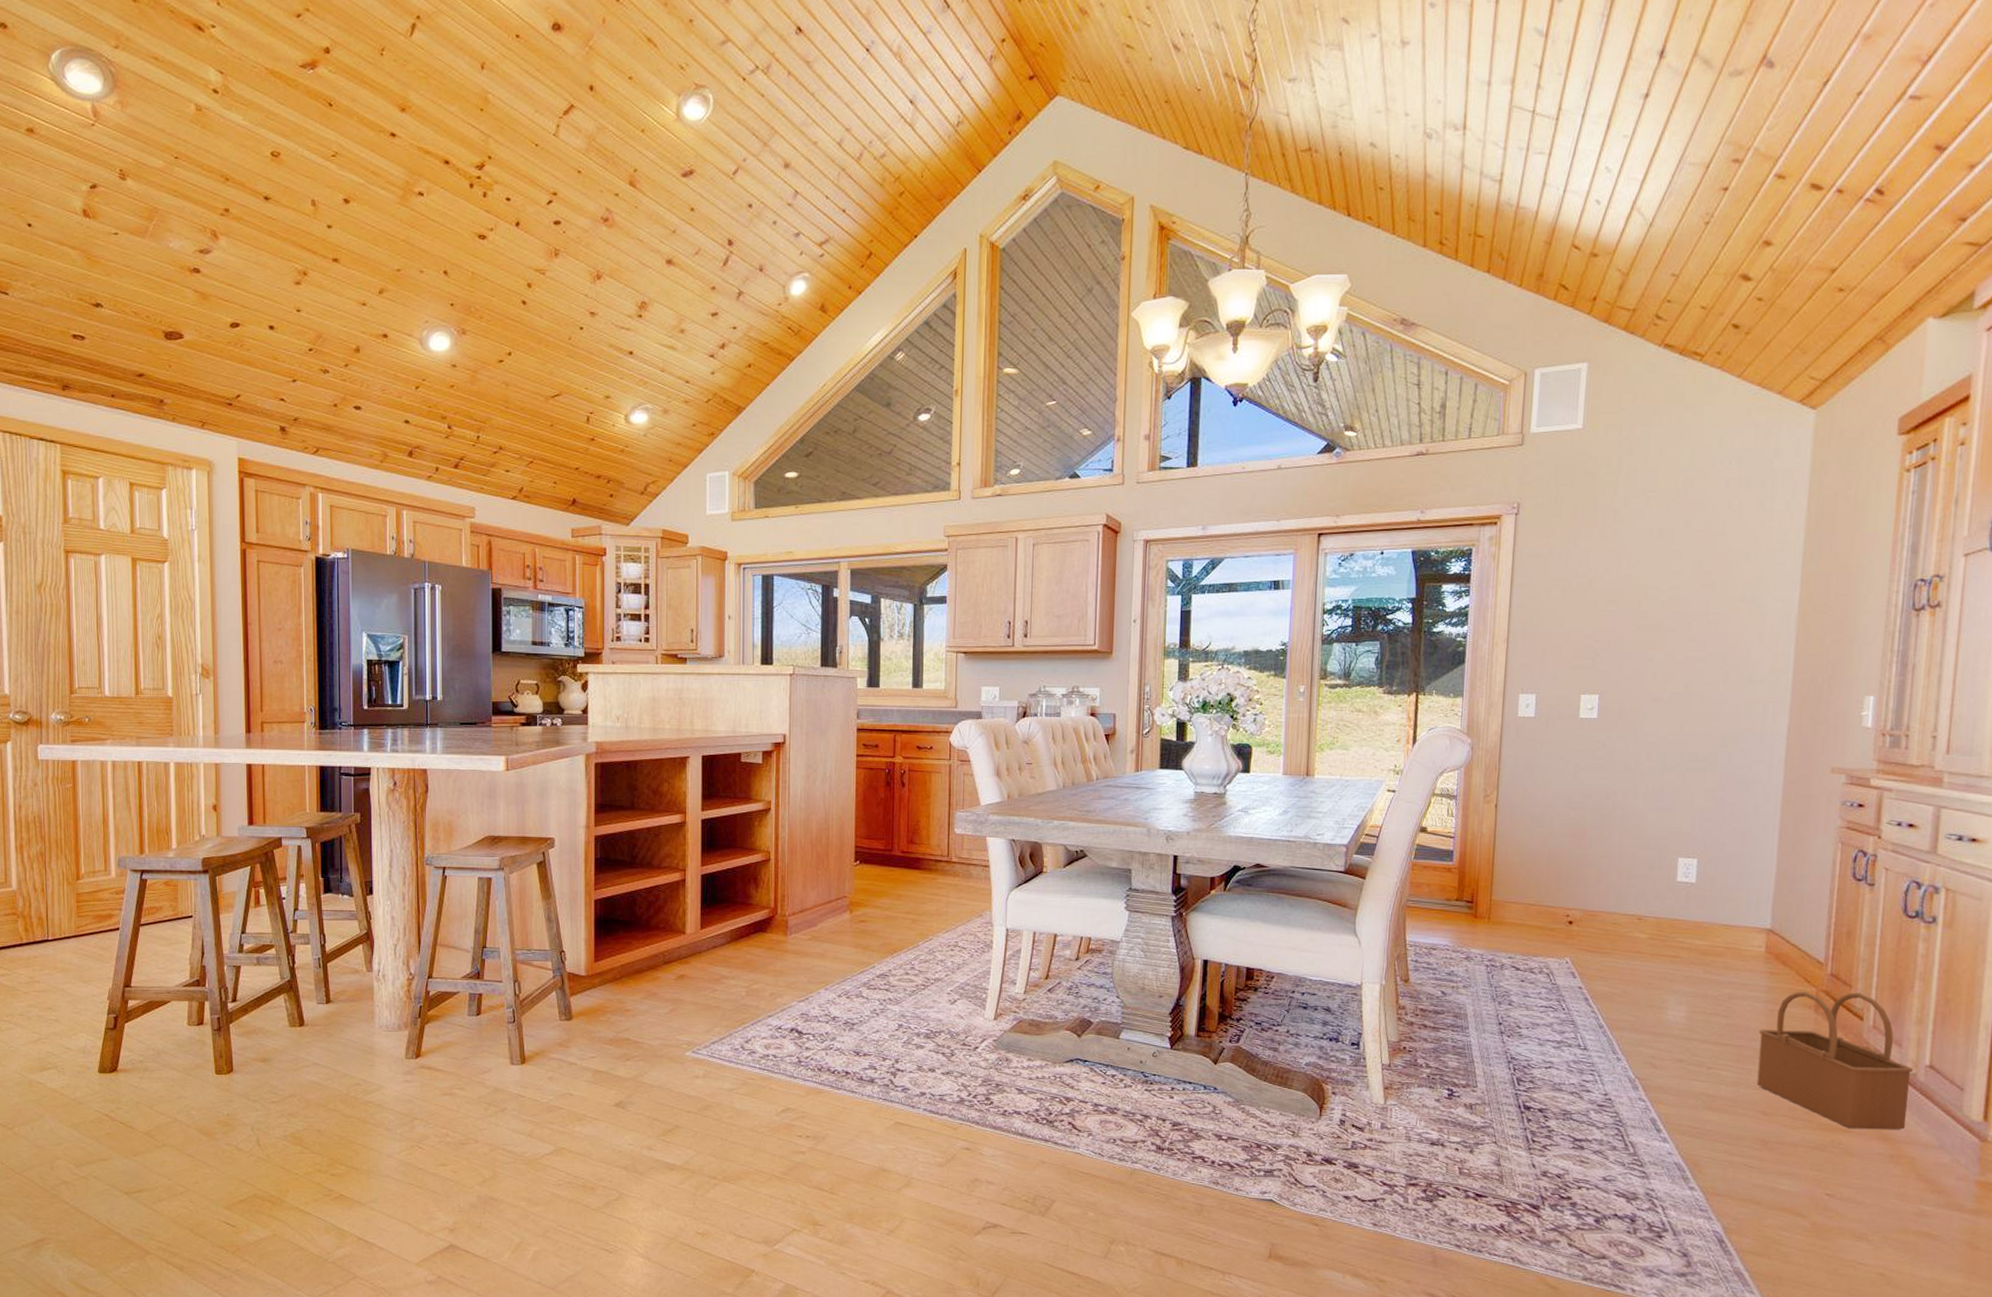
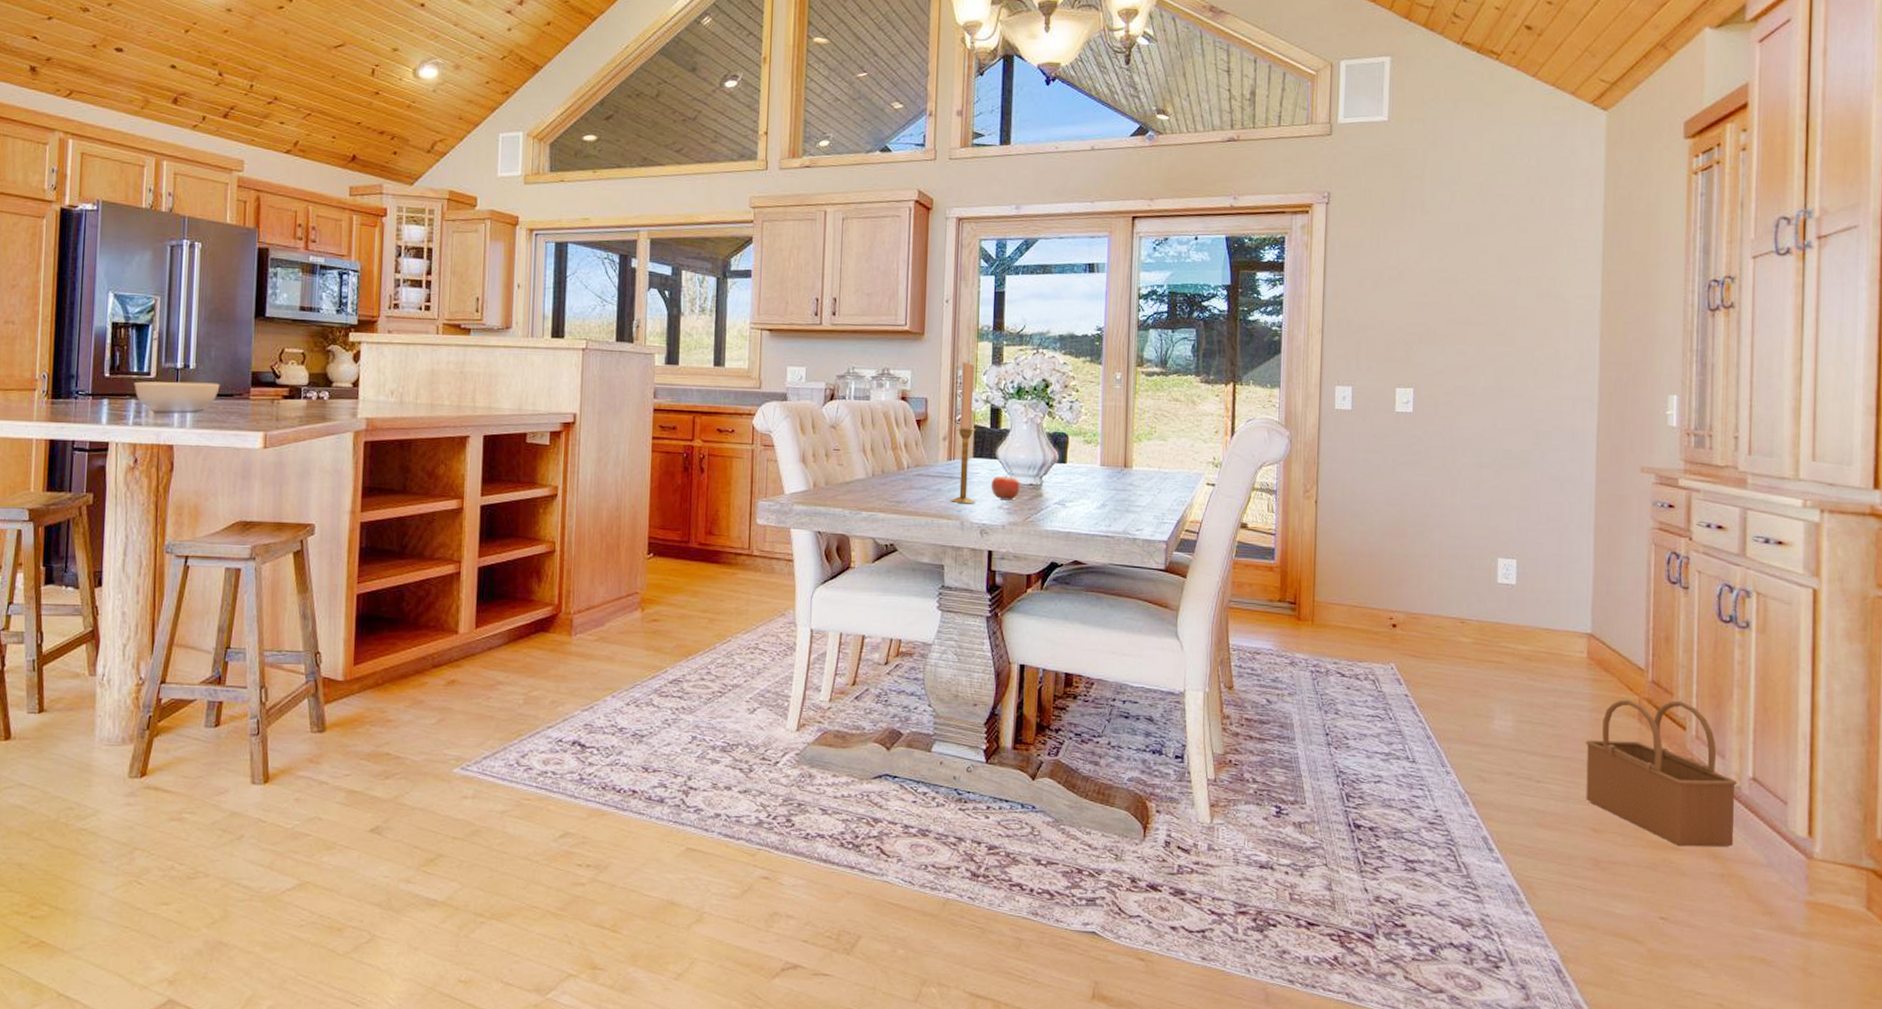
bowl: none [389,712,465,741] -> present [134,381,220,414]
candlestick: none [1137,677,1162,811] -> present [950,361,976,503]
fruit: none [1176,783,1205,809] -> present [990,473,1020,501]

